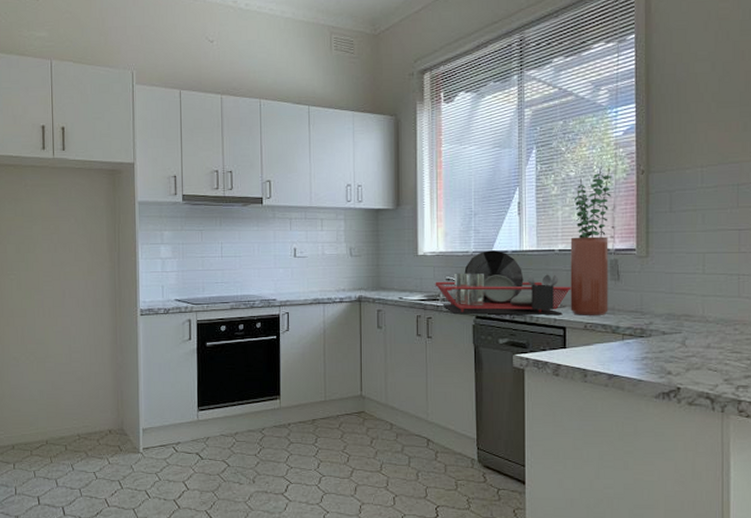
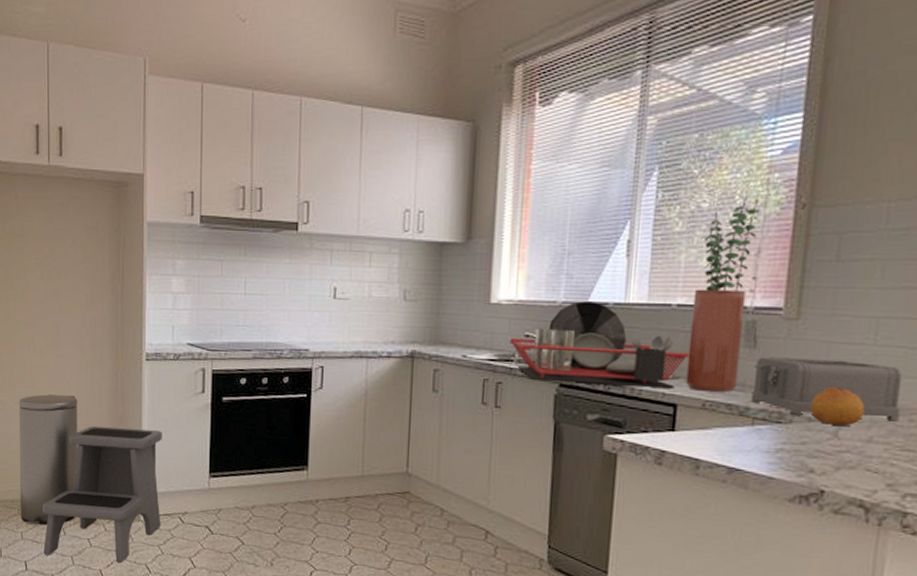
pedal bin: none [30,349,84,465] -> present [18,394,78,526]
step stool: none [52,373,158,491] -> present [42,425,162,563]
toaster: none [620,286,727,331] -> present [751,357,903,422]
fruit: none [663,306,702,337] -> present [810,386,865,427]

